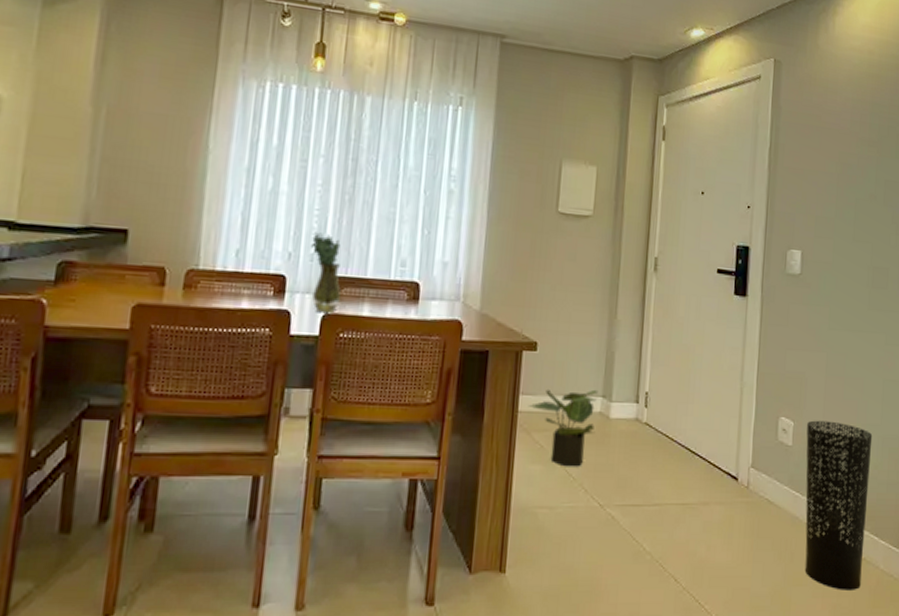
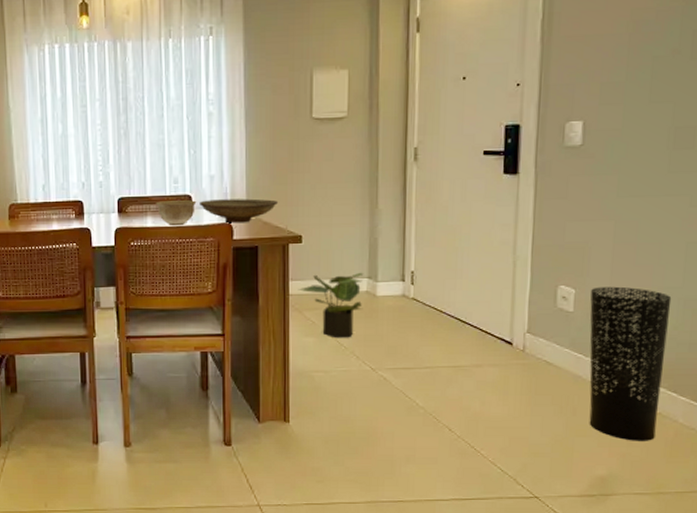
vase: present [311,232,341,314] -> none [99,163,127,228]
bowl: none [376,286,425,319] -> present [156,200,197,226]
decorative bowl: none [428,290,515,322] -> present [200,198,278,223]

